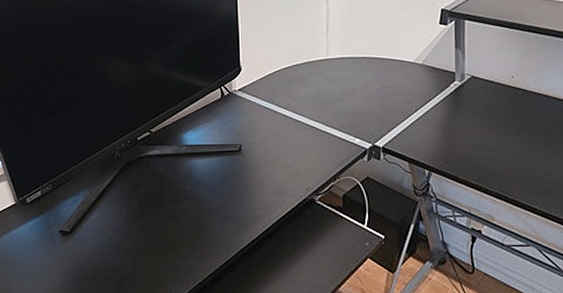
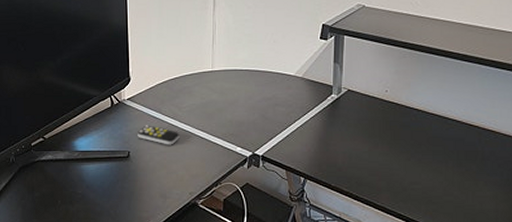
remote control: none [249,117,294,138] -> present [138,125,180,145]

